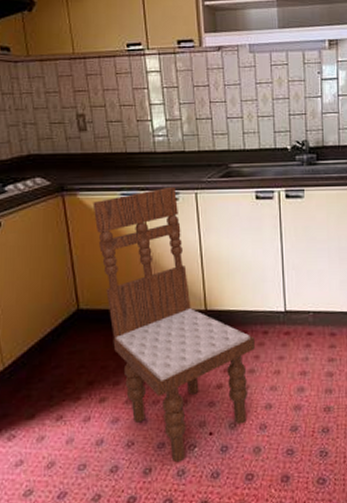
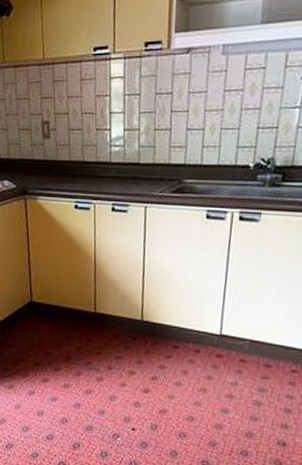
dining chair: present [93,186,255,463] -> none [49,198,186,446]

